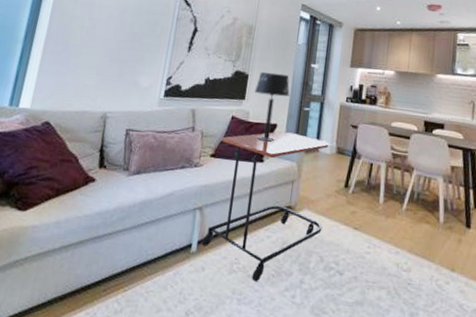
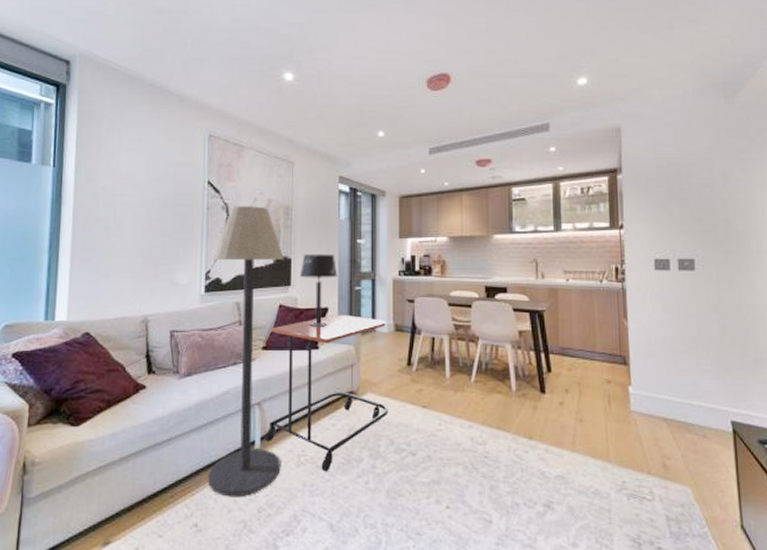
floor lamp: none [141,20,242,298] -> present [207,206,284,497]

